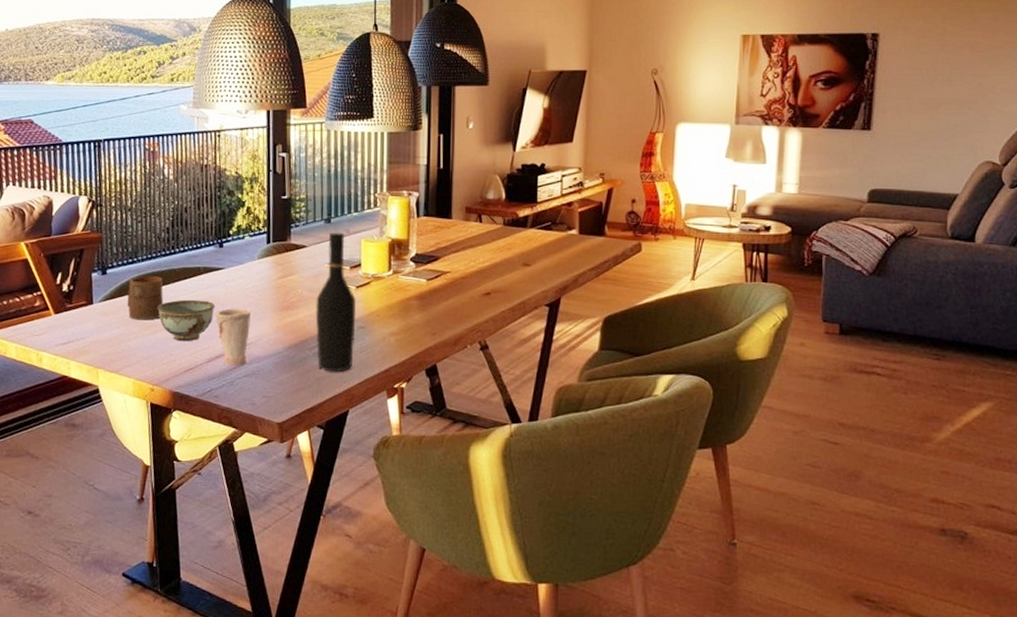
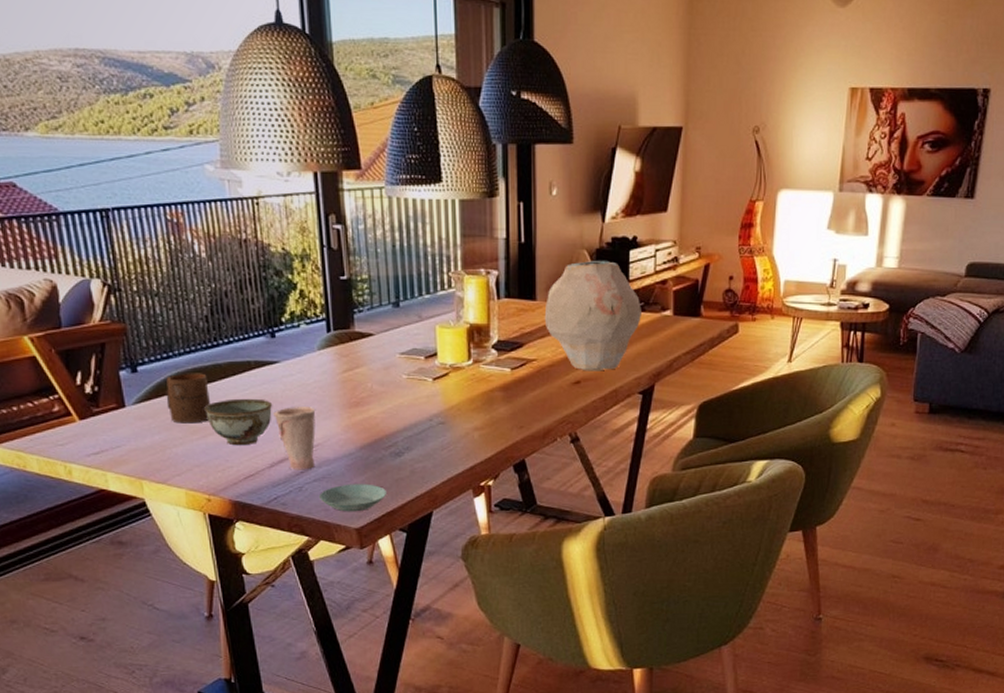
saucer: none [247,380,308,407] -> present [318,484,386,512]
wine bottle: present [315,232,357,373] -> none [388,317,435,472]
vase: none [458,185,549,284] -> present [544,261,641,371]

